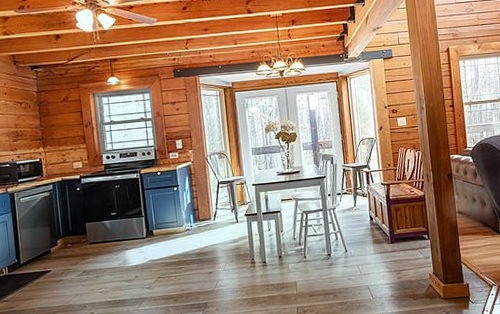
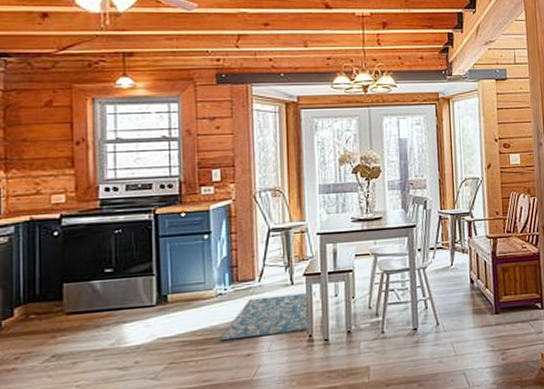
rug: none [190,228,254,263] -> present [220,292,315,341]

